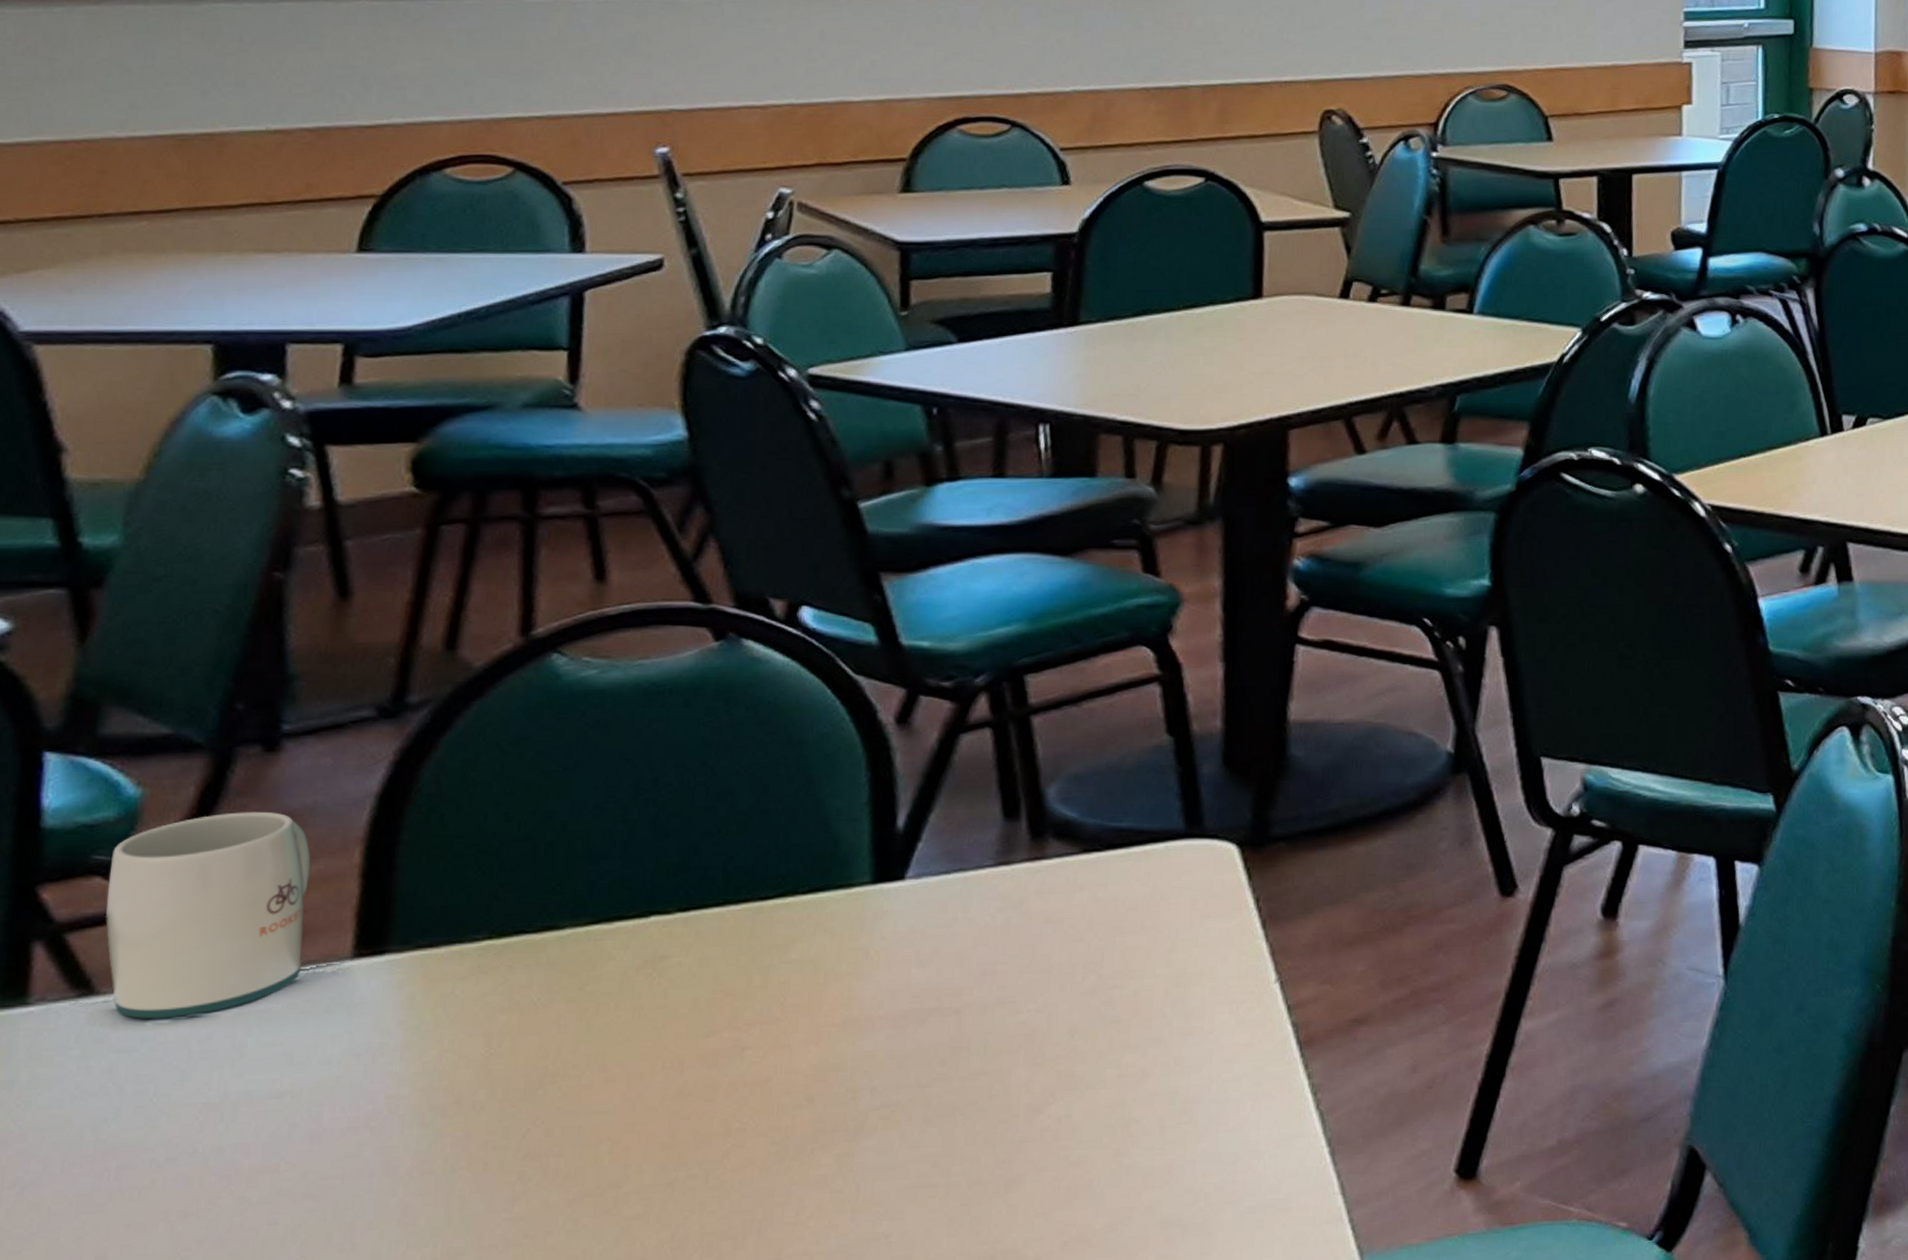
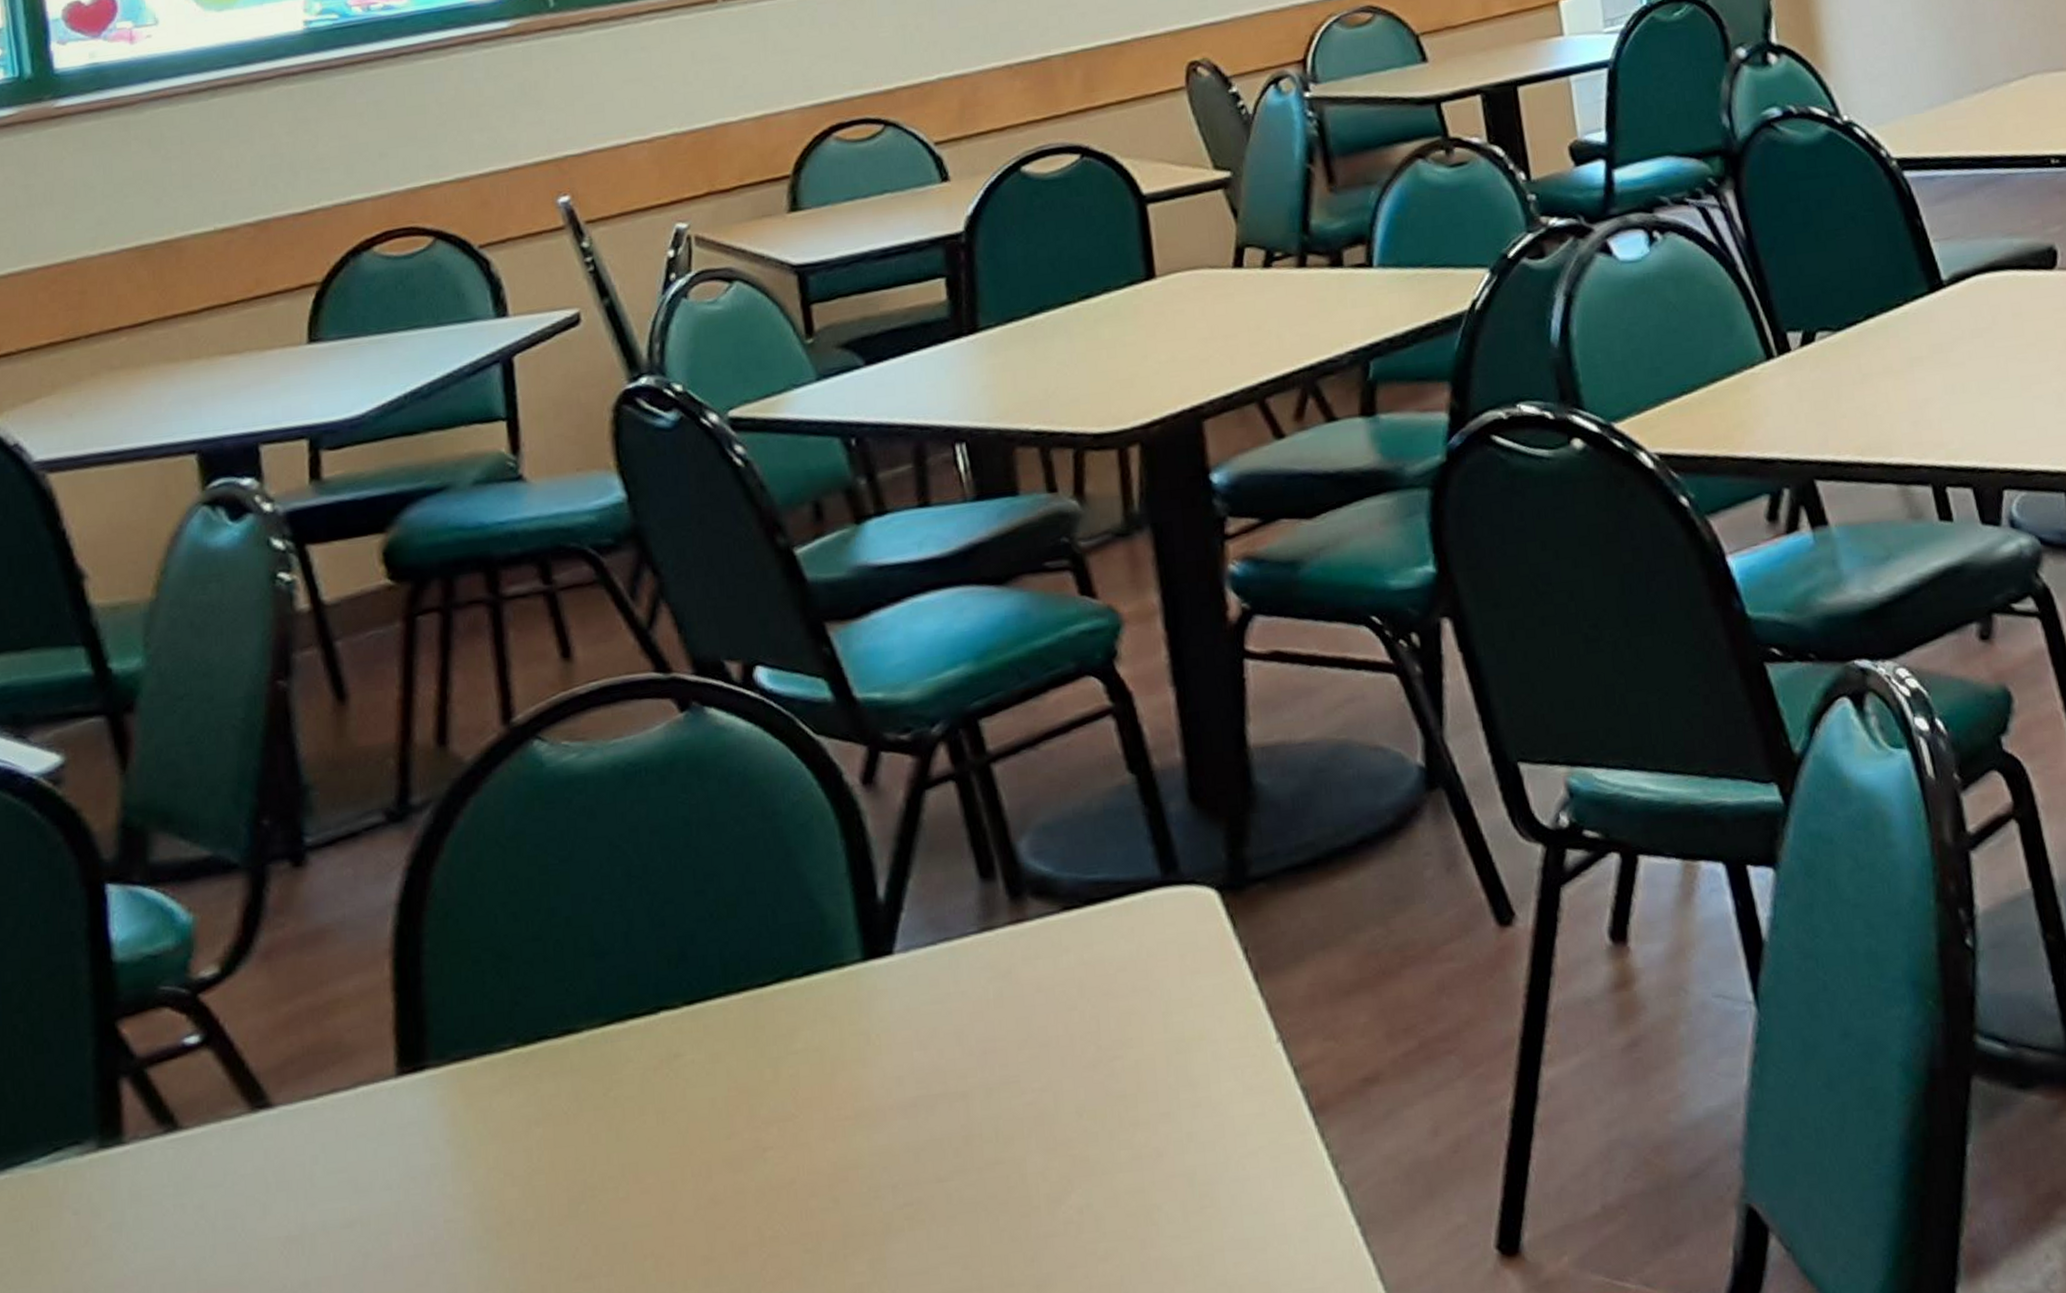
mug: present [105,811,311,1019] -> none [175,928,354,1152]

